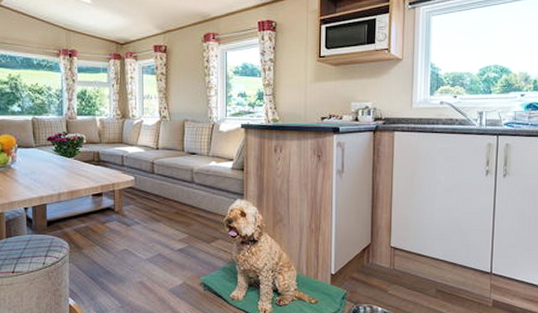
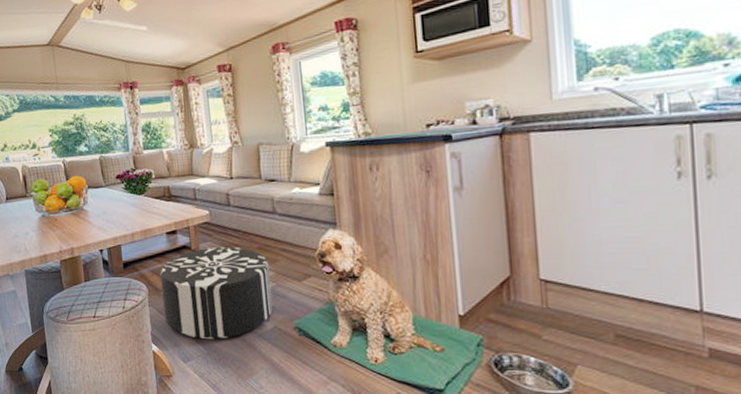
pouf: none [83,210,184,294] -> present [160,247,273,340]

